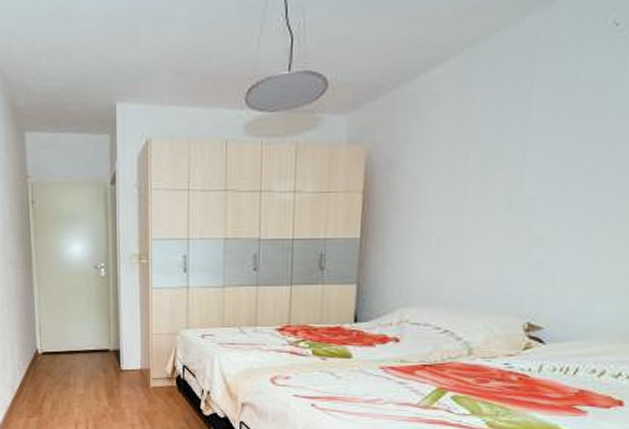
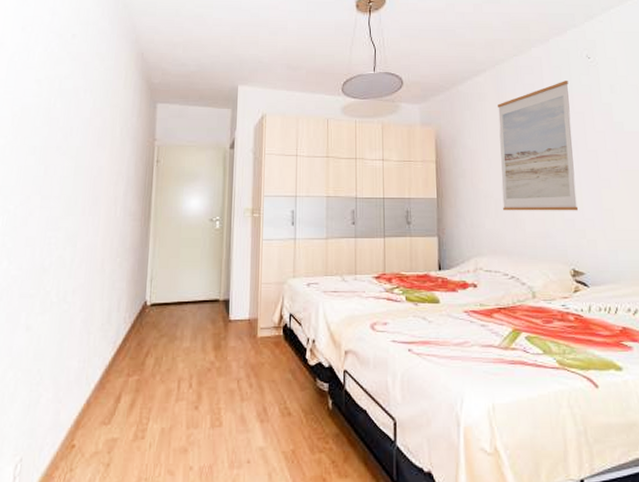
wall art: none [446,65,575,252] -> present [498,81,579,211]

